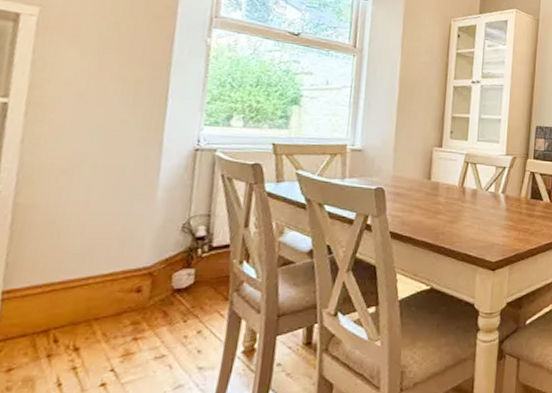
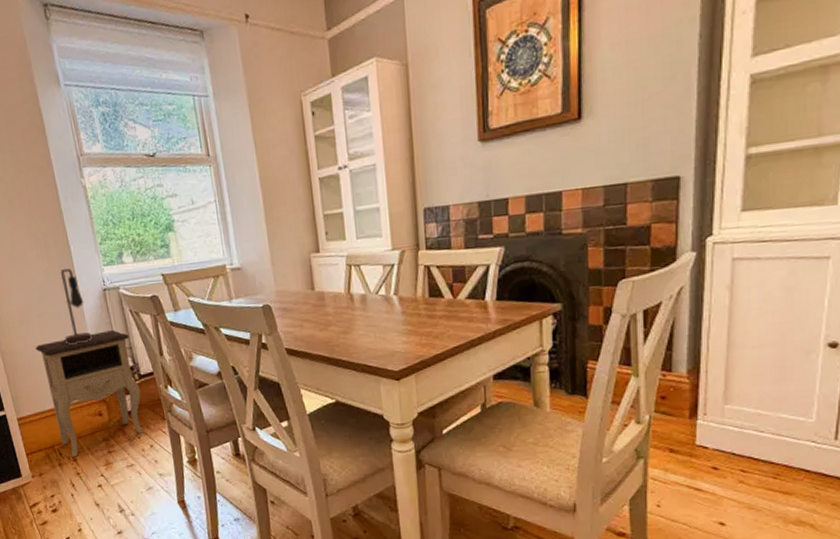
nightstand: none [63,194,212,346] -> present [35,330,144,458]
table lamp: none [120,121,165,205] -> present [61,269,92,345]

